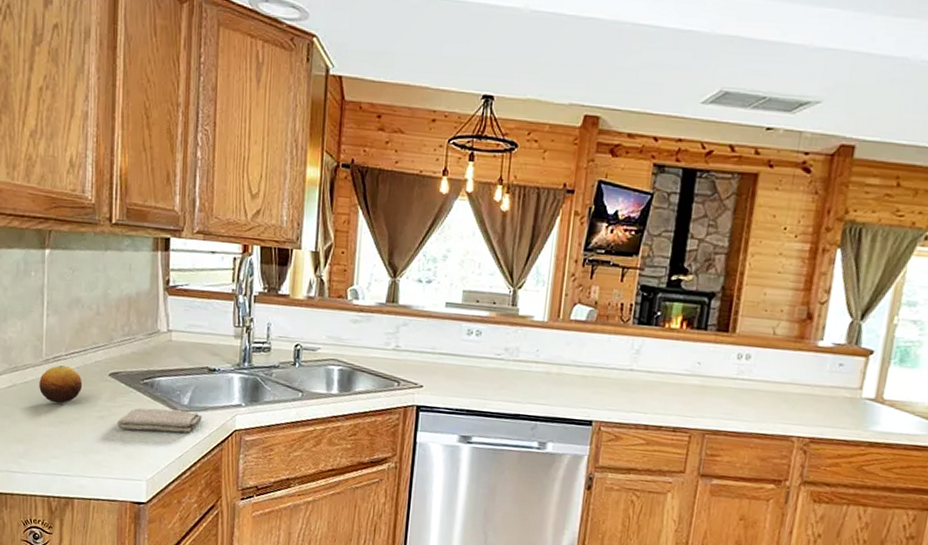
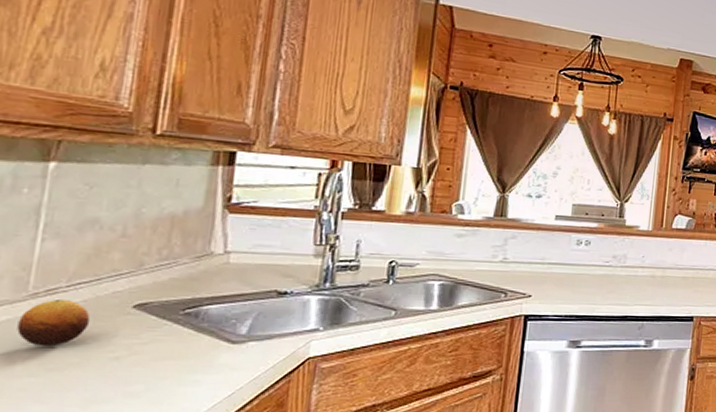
washcloth: present [117,408,202,433] -> none [139,340,265,370]

